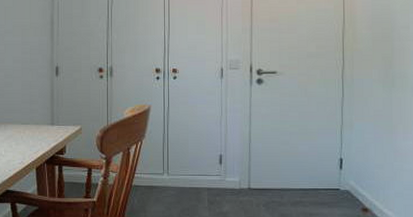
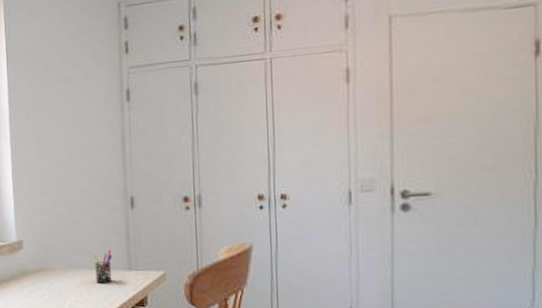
pen holder: none [21,108,38,136] -> present [92,249,112,283]

